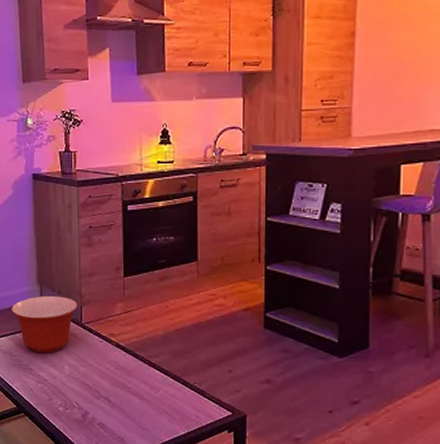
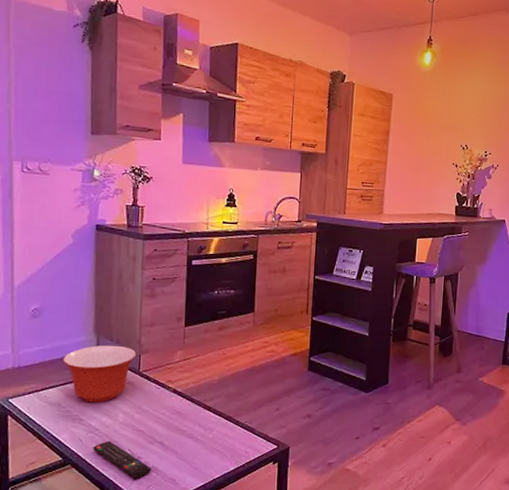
remote control: none [43,392,99,434] -> present [93,441,151,479]

